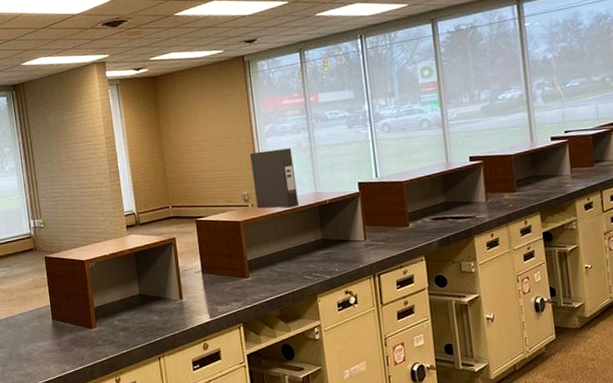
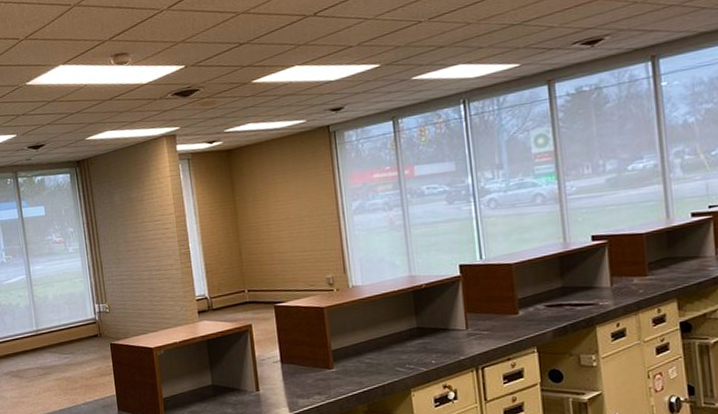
binder: present [249,148,299,209] -> none [334,226,390,294]

